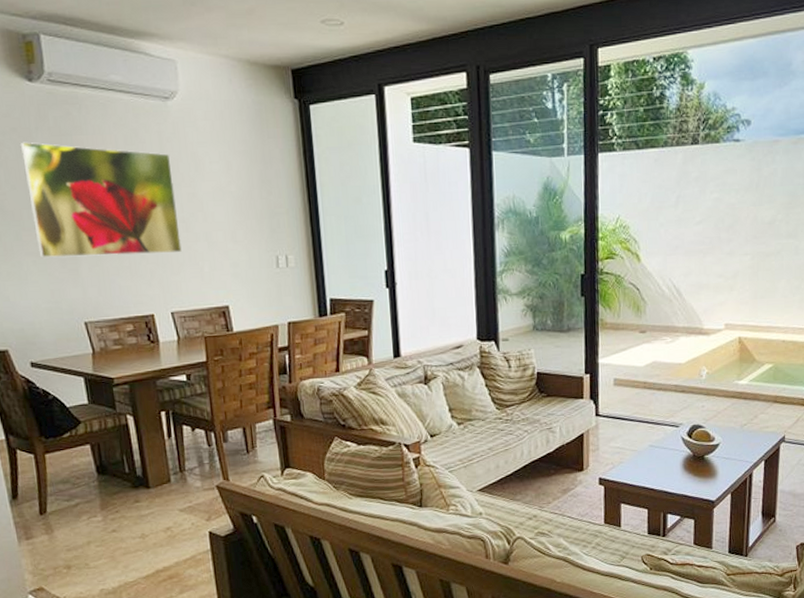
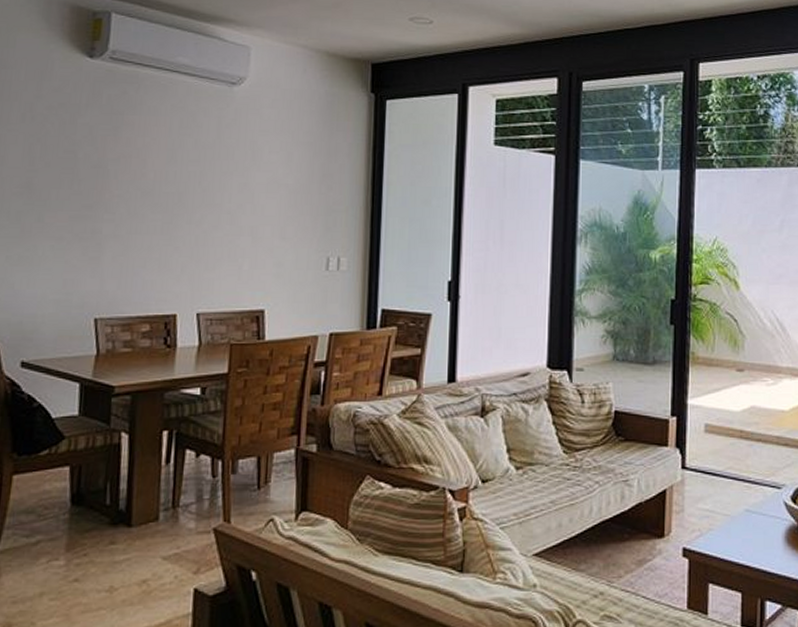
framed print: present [20,142,182,258] -> none [59,118,227,247]

